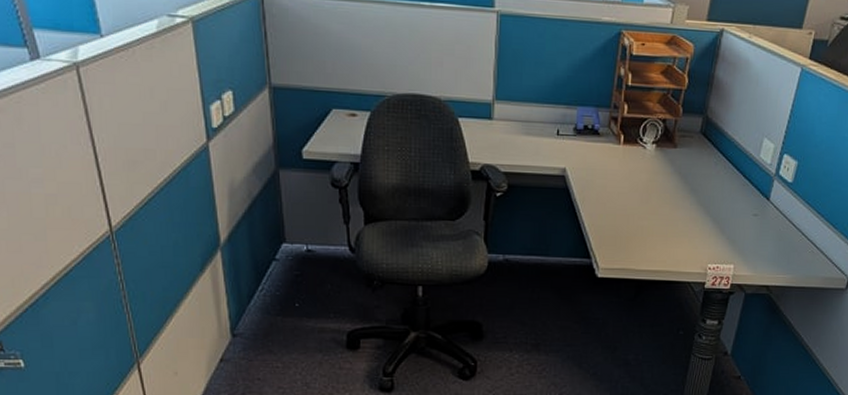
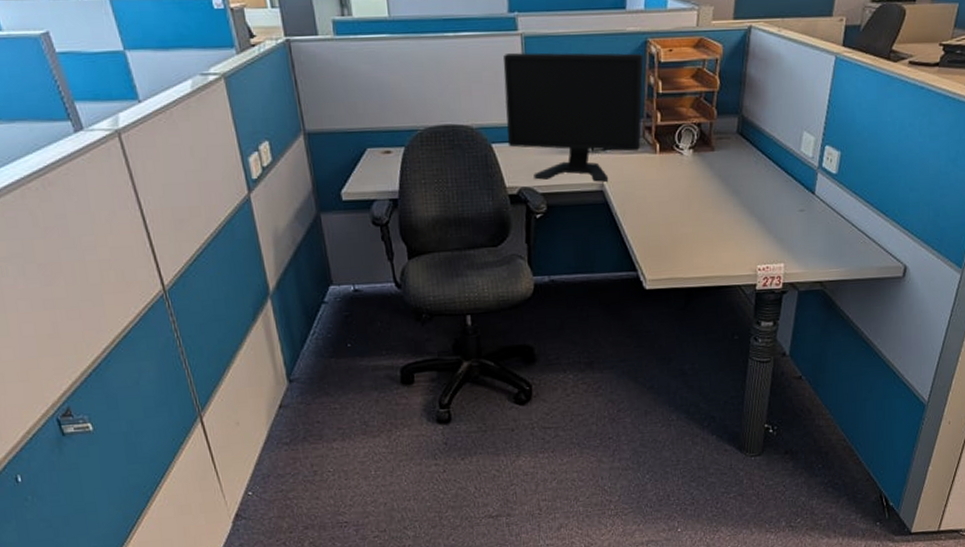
computer monitor: none [474,29,616,167] -> present [503,52,644,182]

